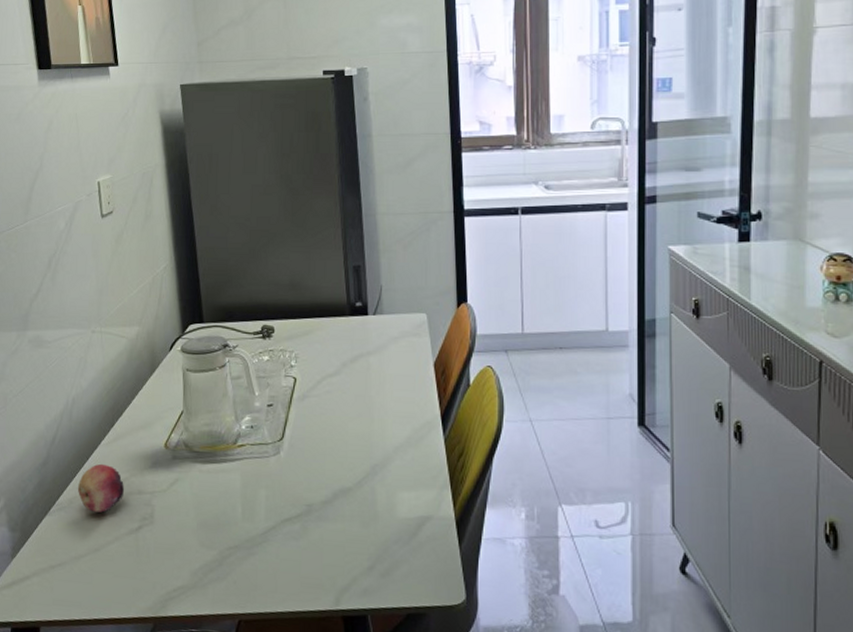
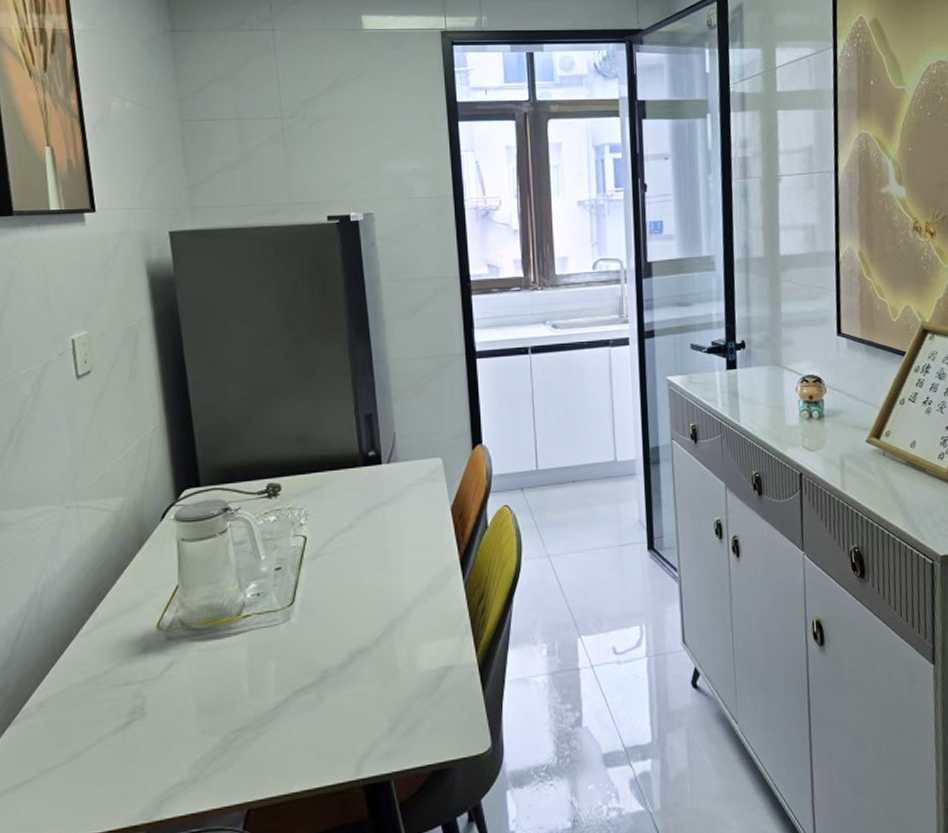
fruit: present [77,463,125,513] -> none [49,656,109,713]

